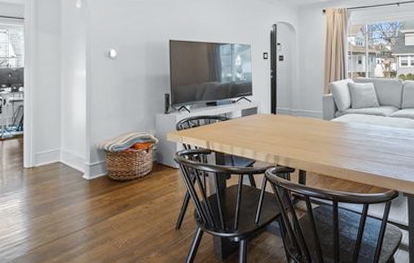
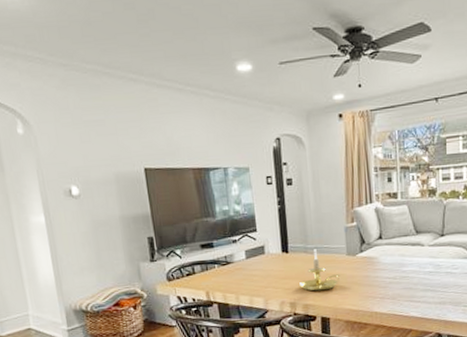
candle holder: none [283,113,317,147] -> present [299,249,341,292]

